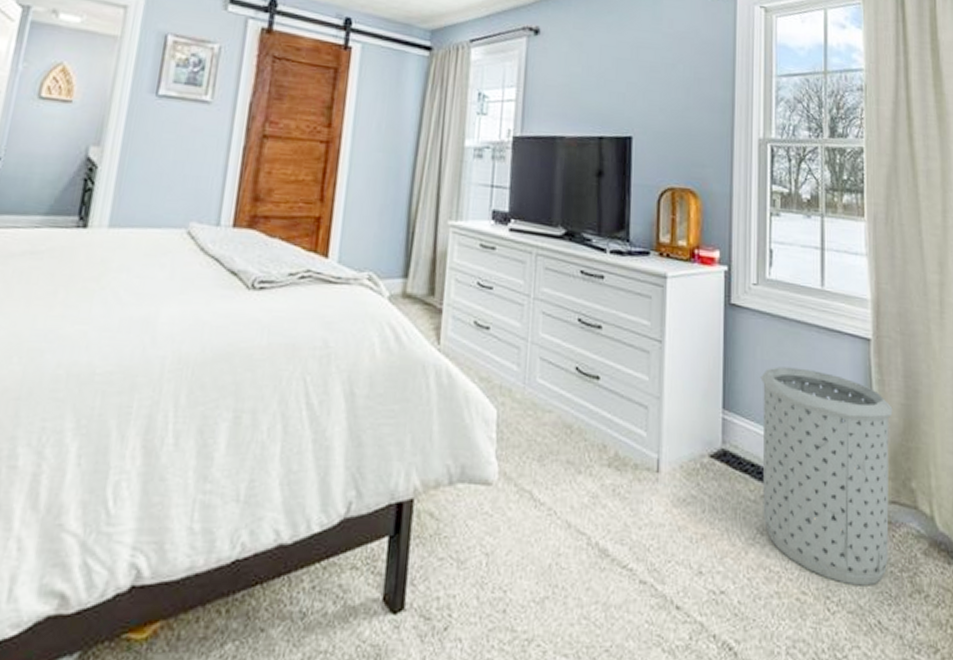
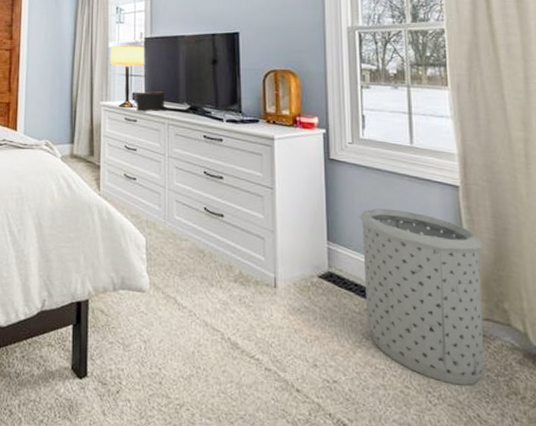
table lamp: none [464,144,512,232] -> present [110,45,145,109]
alarm clock: none [496,208,537,238] -> present [136,91,168,113]

